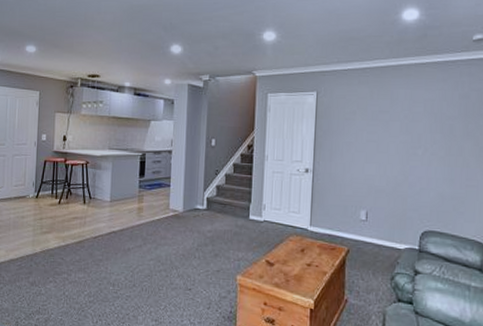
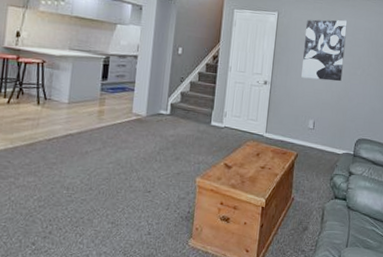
wall art: none [348,92,402,165] -> present [301,19,348,82]

